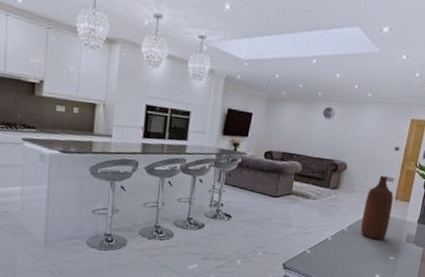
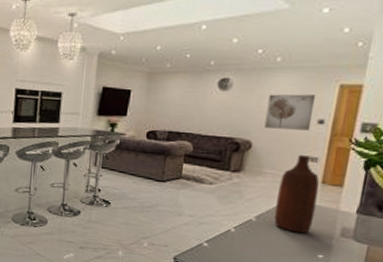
wall art: none [356,124,395,156] -> present [264,94,317,131]

